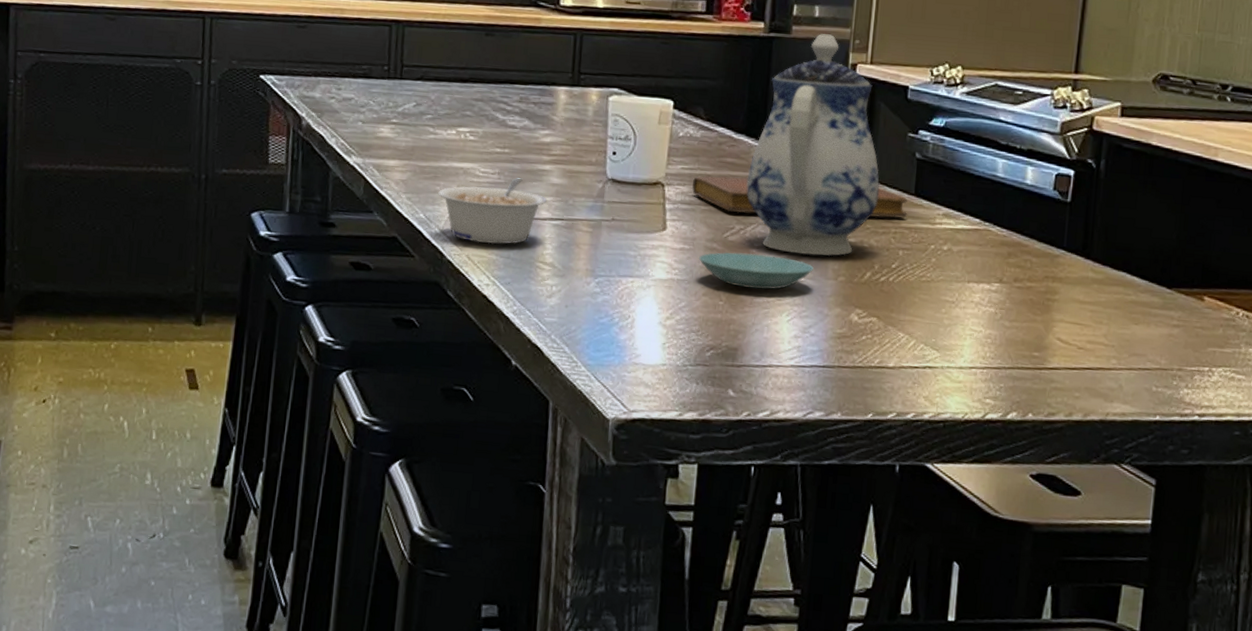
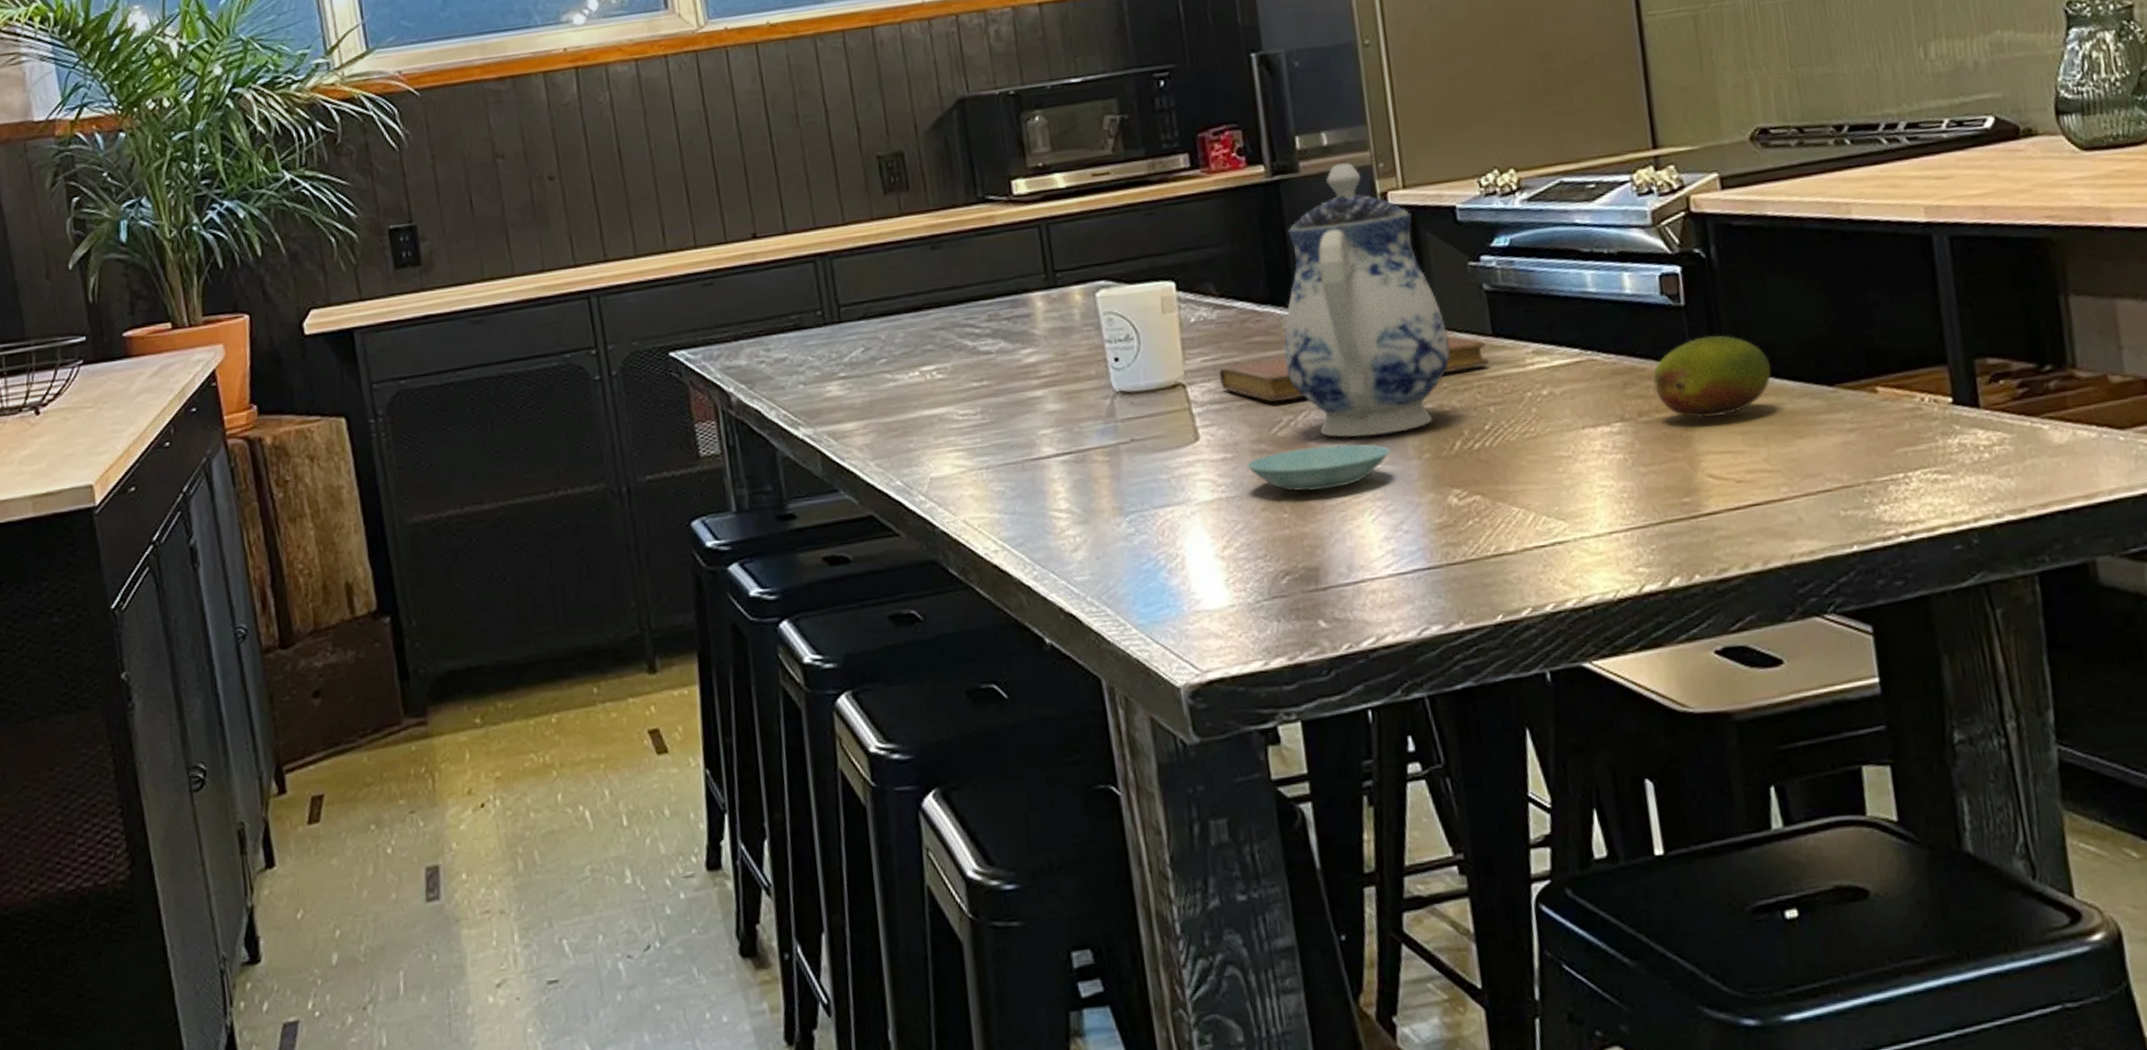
legume: present [438,178,547,245] -> none [912,412,1047,503]
fruit: none [1032,229,1126,295] -> present [1653,335,1772,418]

